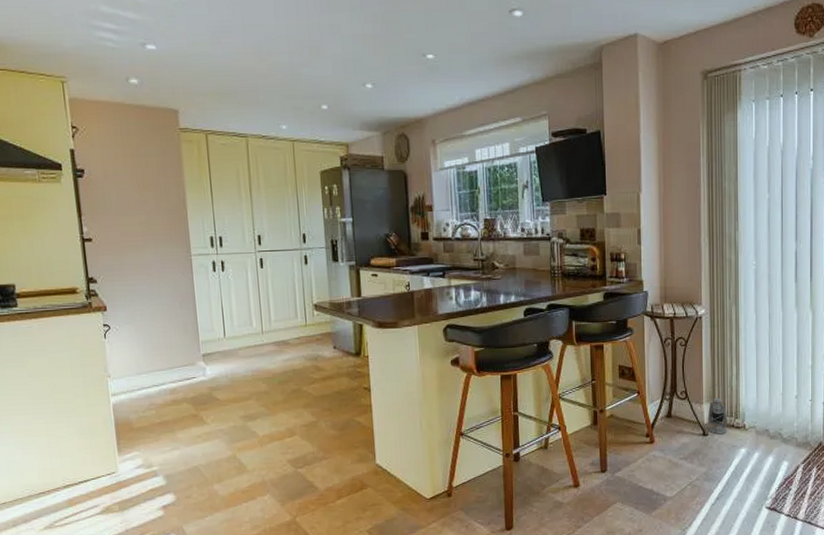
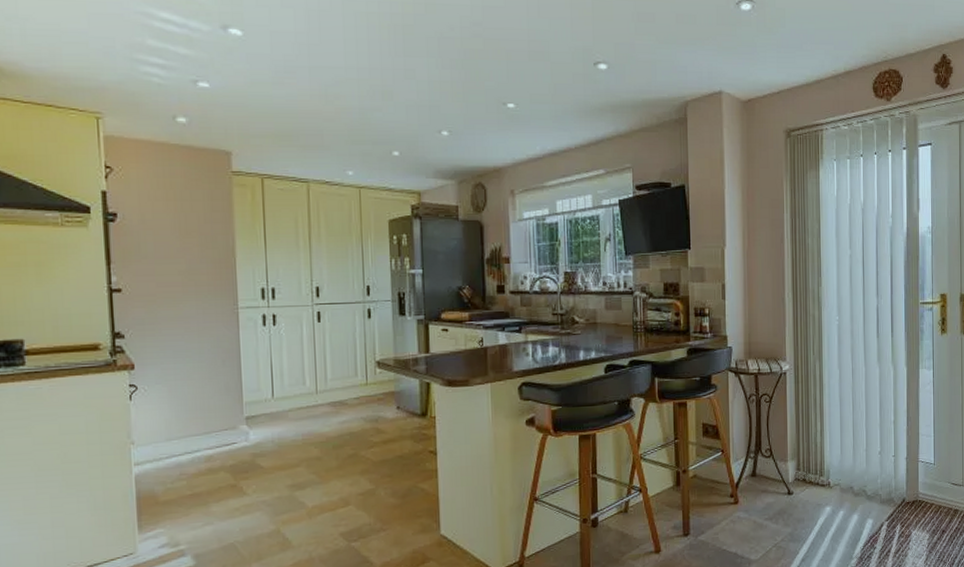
lantern: present [707,385,728,435] -> none [792,441,813,493]

